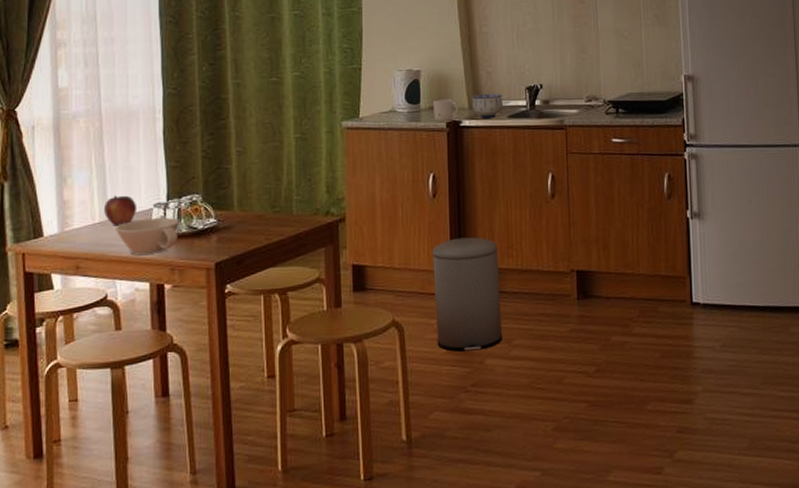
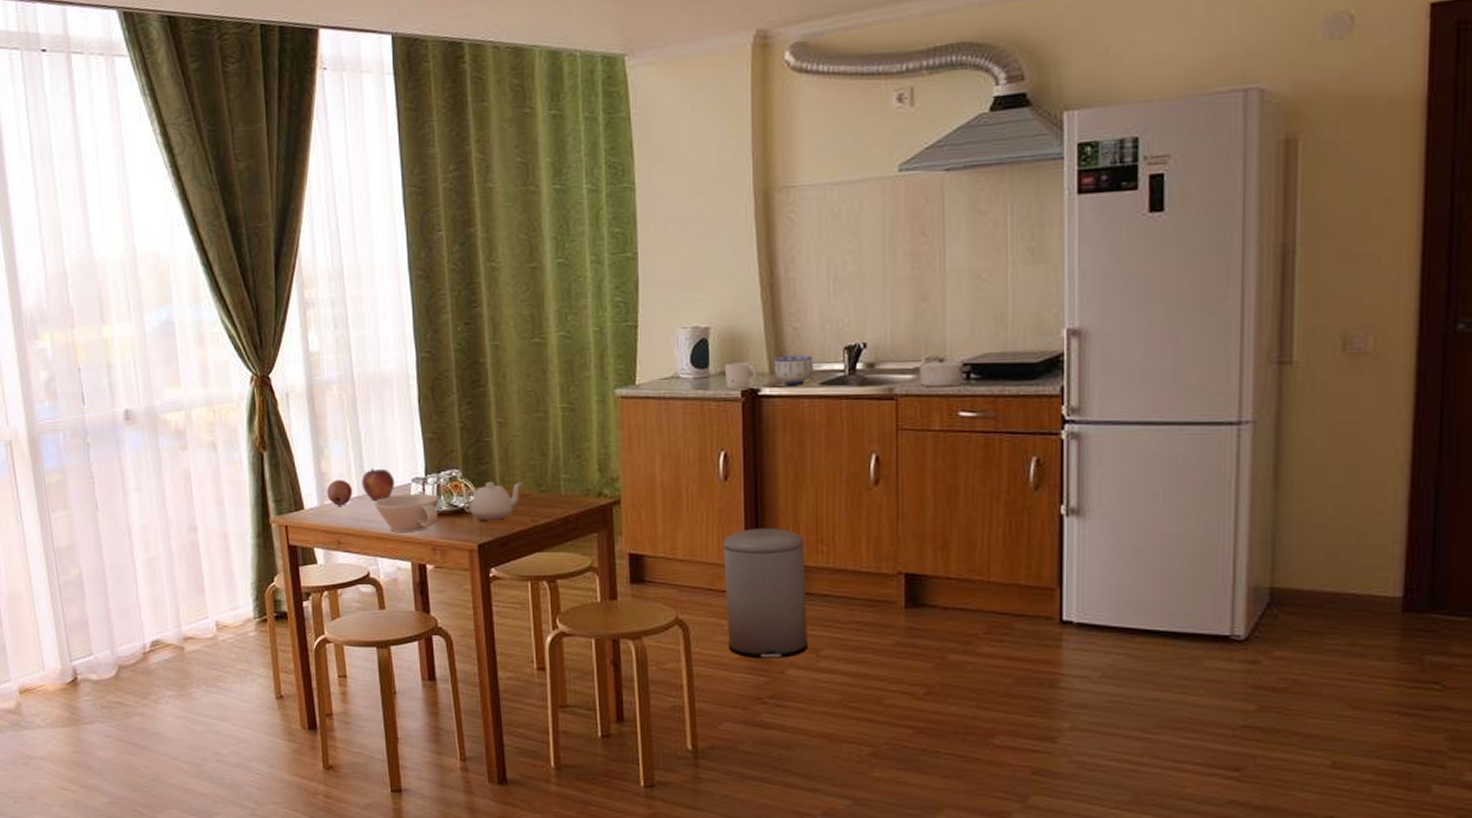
fruit: none [68,207,94,232] -> present [327,479,353,506]
teapot: none [203,204,259,241] -> present [464,481,523,520]
cooking pot: none [576,96,620,121] -> present [911,358,972,389]

